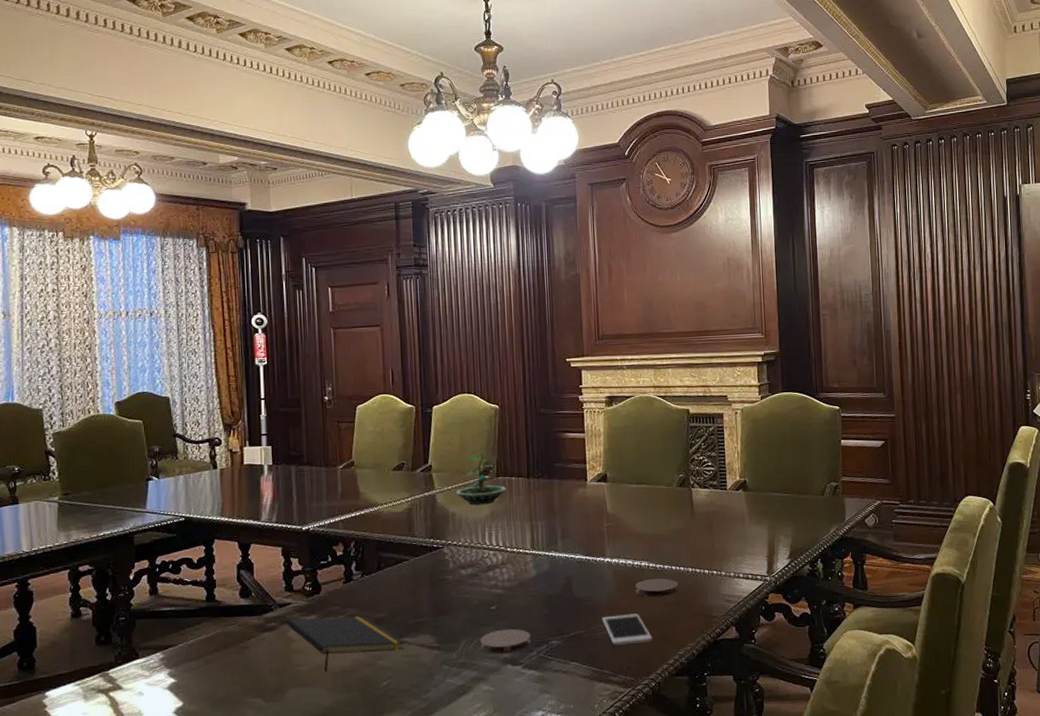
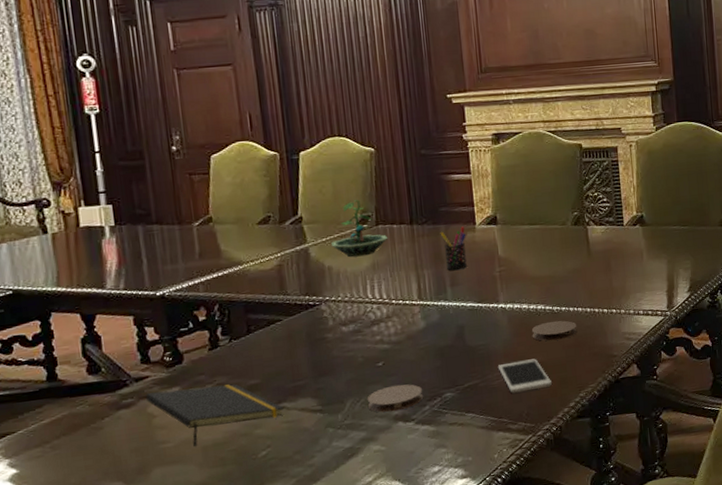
pen holder: none [554,482,578,523] -> present [440,226,467,270]

